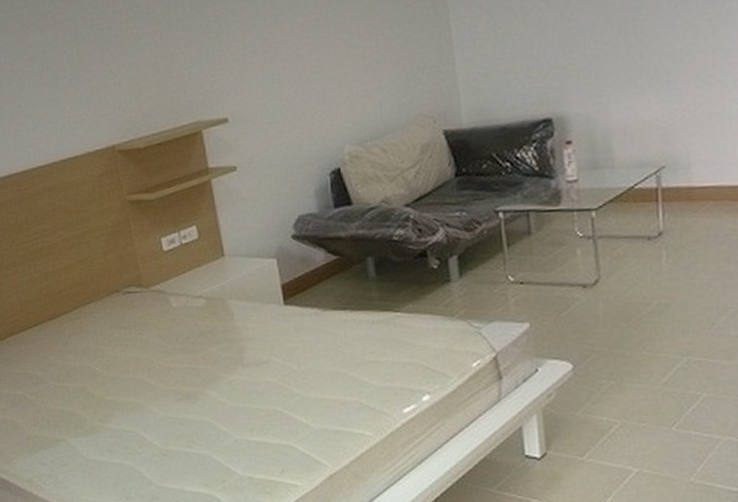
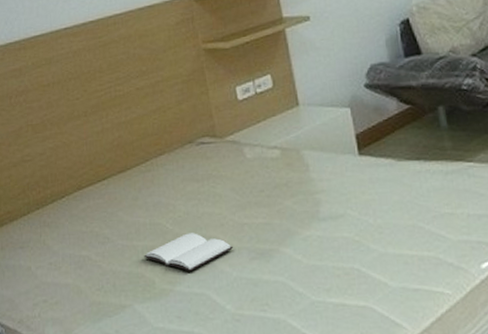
book: none [75,376,161,411] -> present [144,233,234,272]

